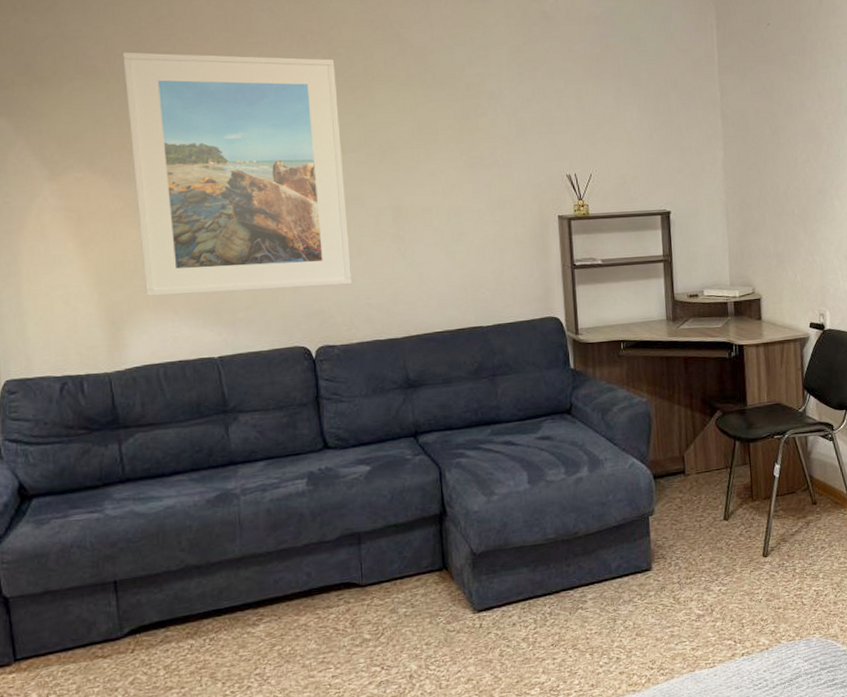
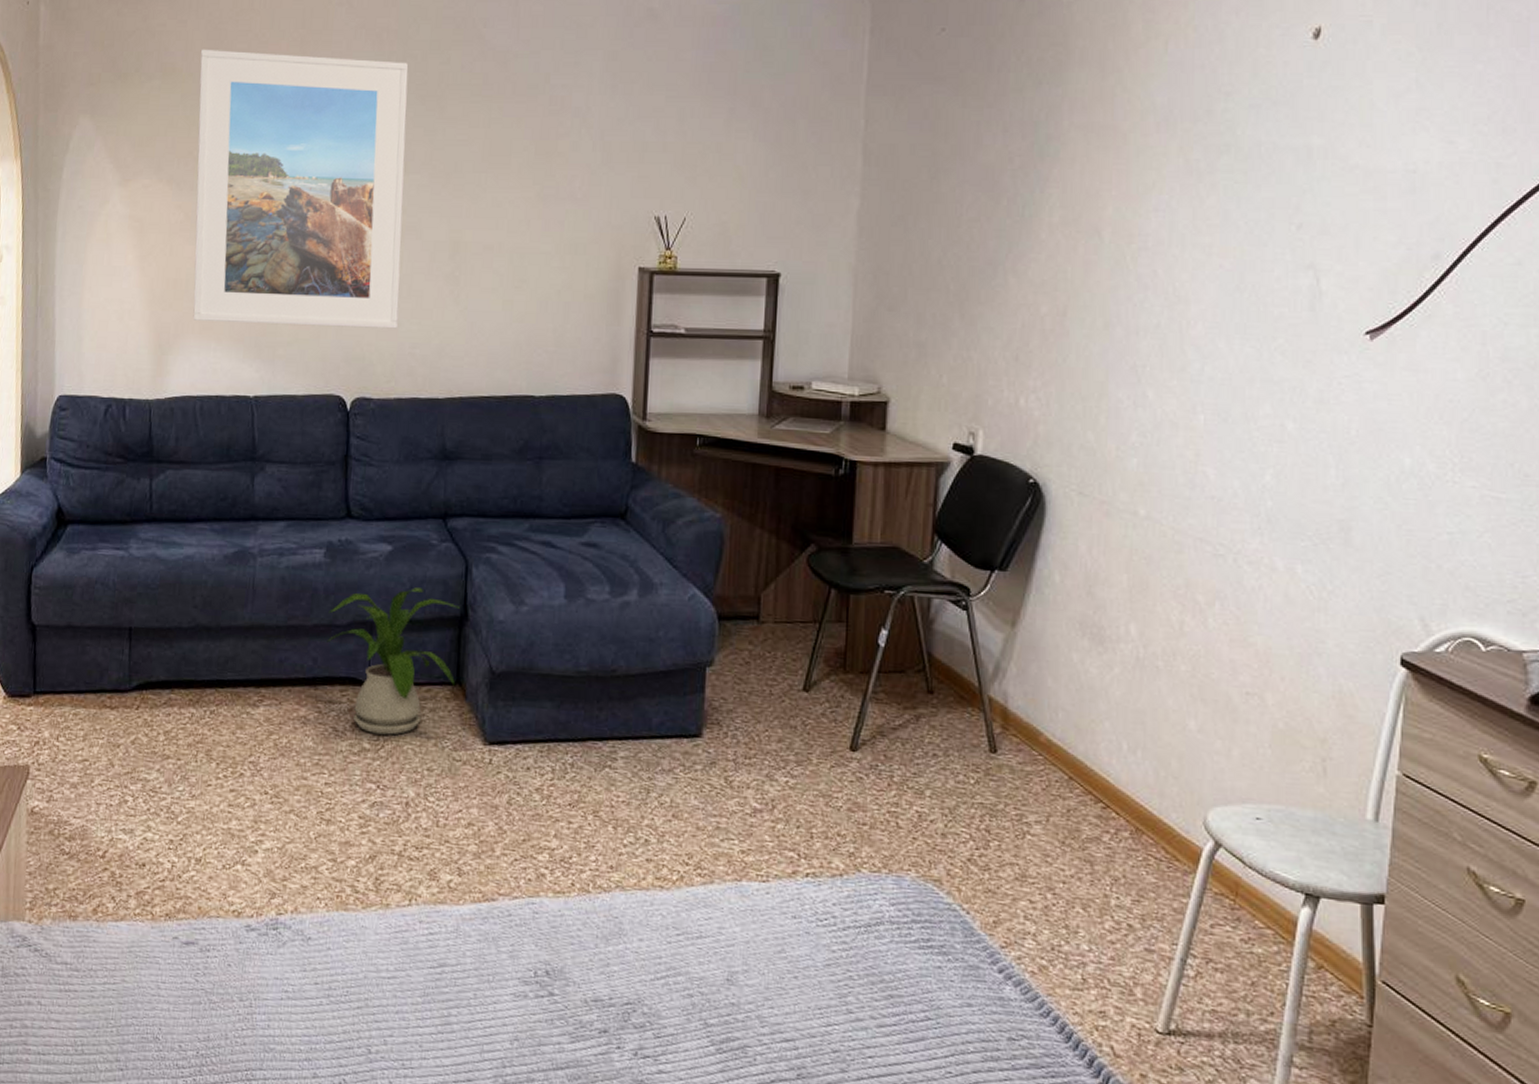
house plant: none [317,496,441,625] -> present [326,587,461,735]

